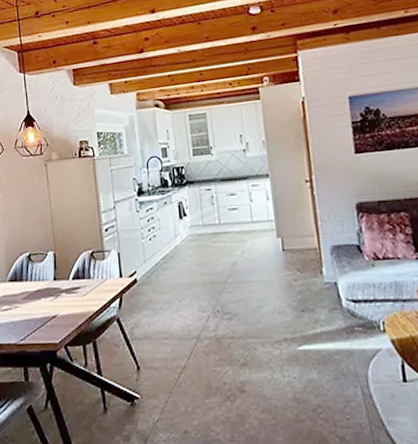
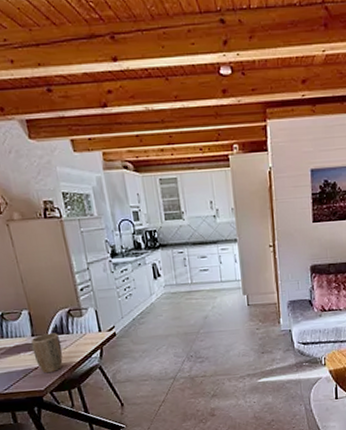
plant pot: none [53,277,82,324] -> present [31,333,63,374]

